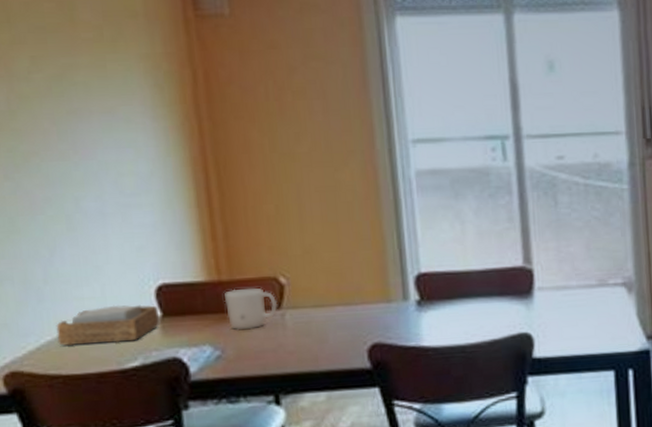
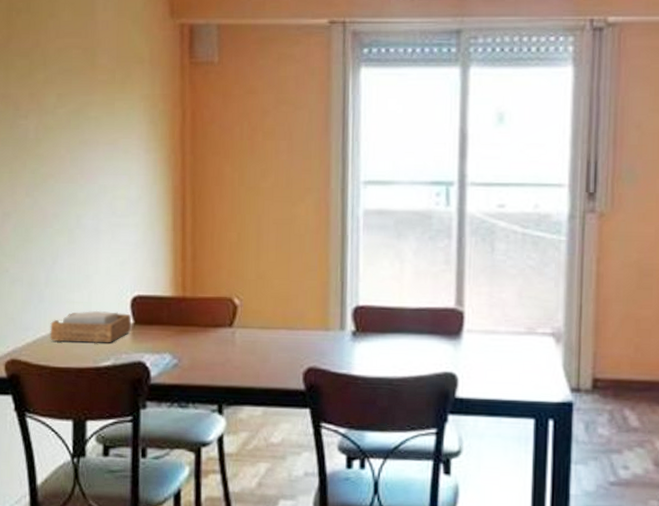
mug: present [224,287,278,331] -> none [185,305,230,343]

